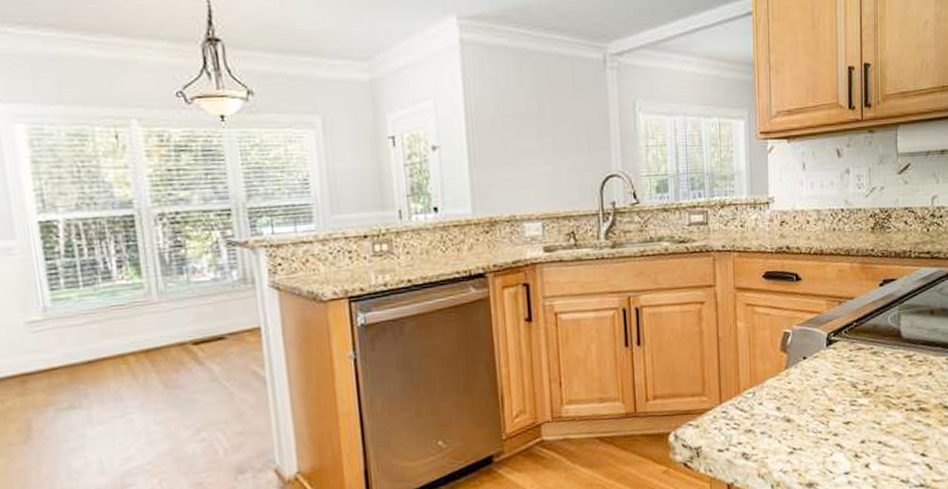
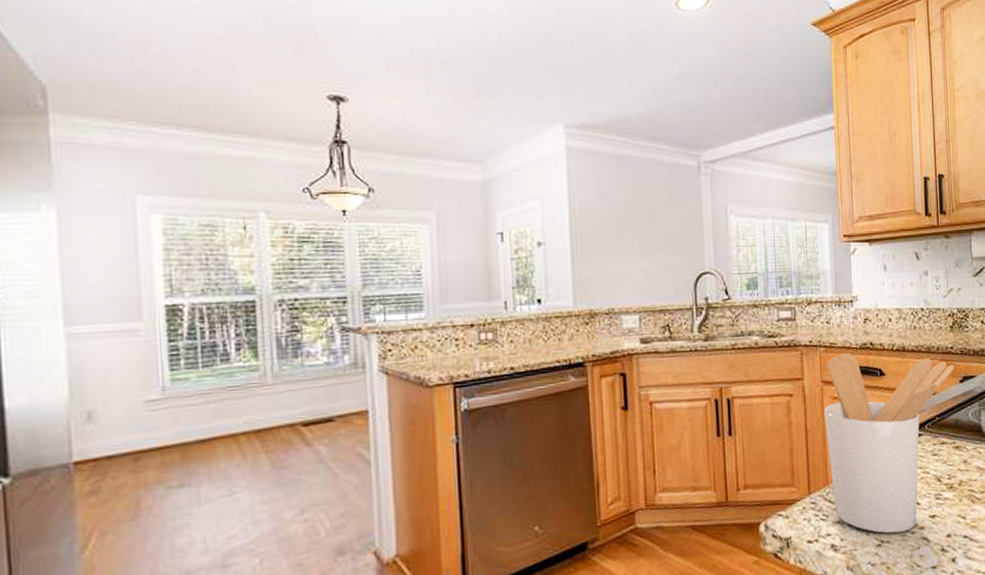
utensil holder: none [736,257,875,441] -> present [824,352,955,534]

